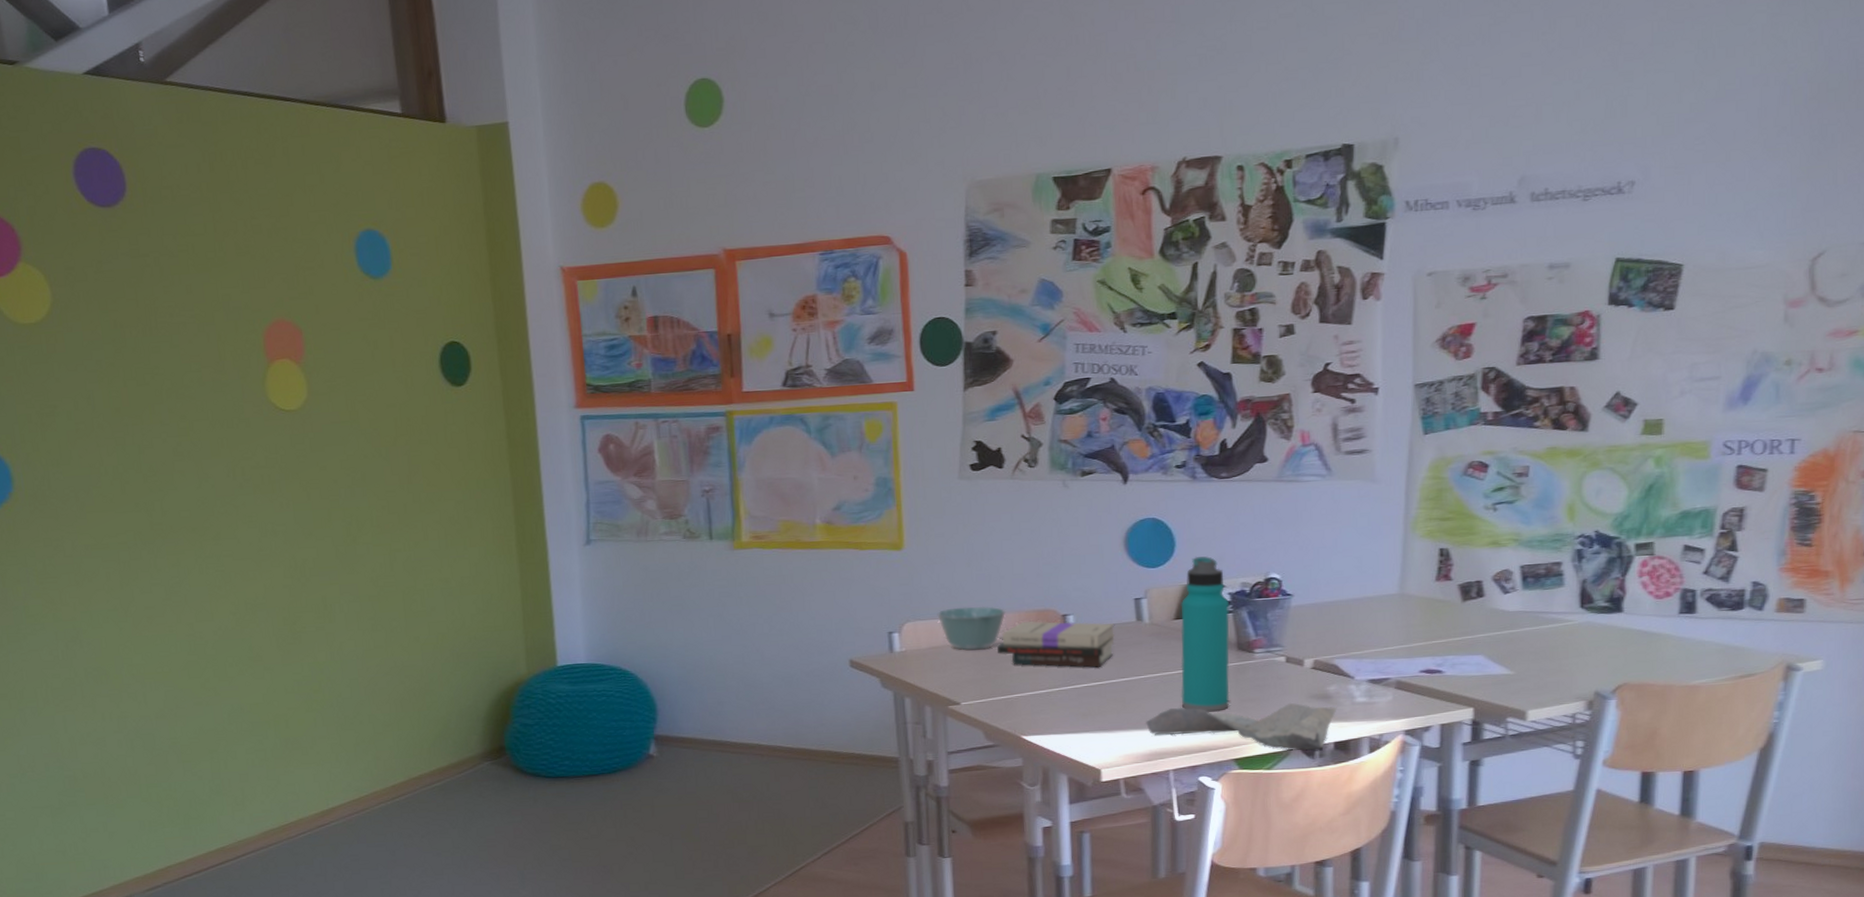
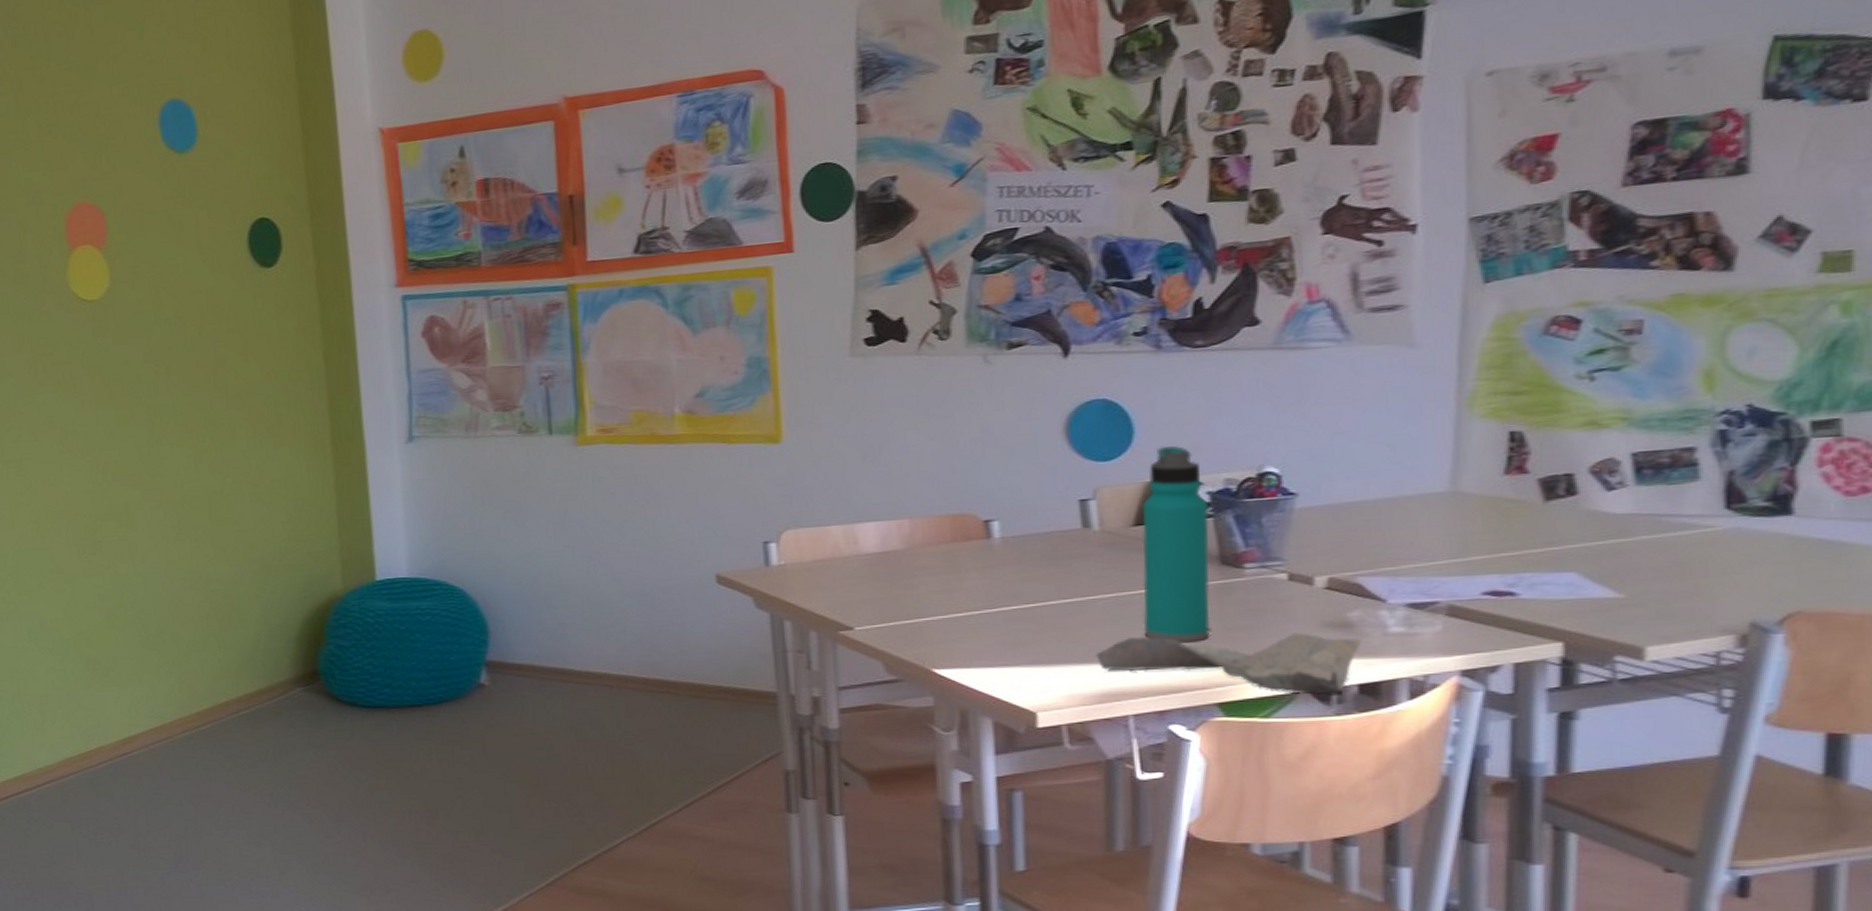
bowl: present [937,606,1005,651] -> none [824,510,910,564]
books: present [997,621,1115,667] -> none [900,528,1054,586]

